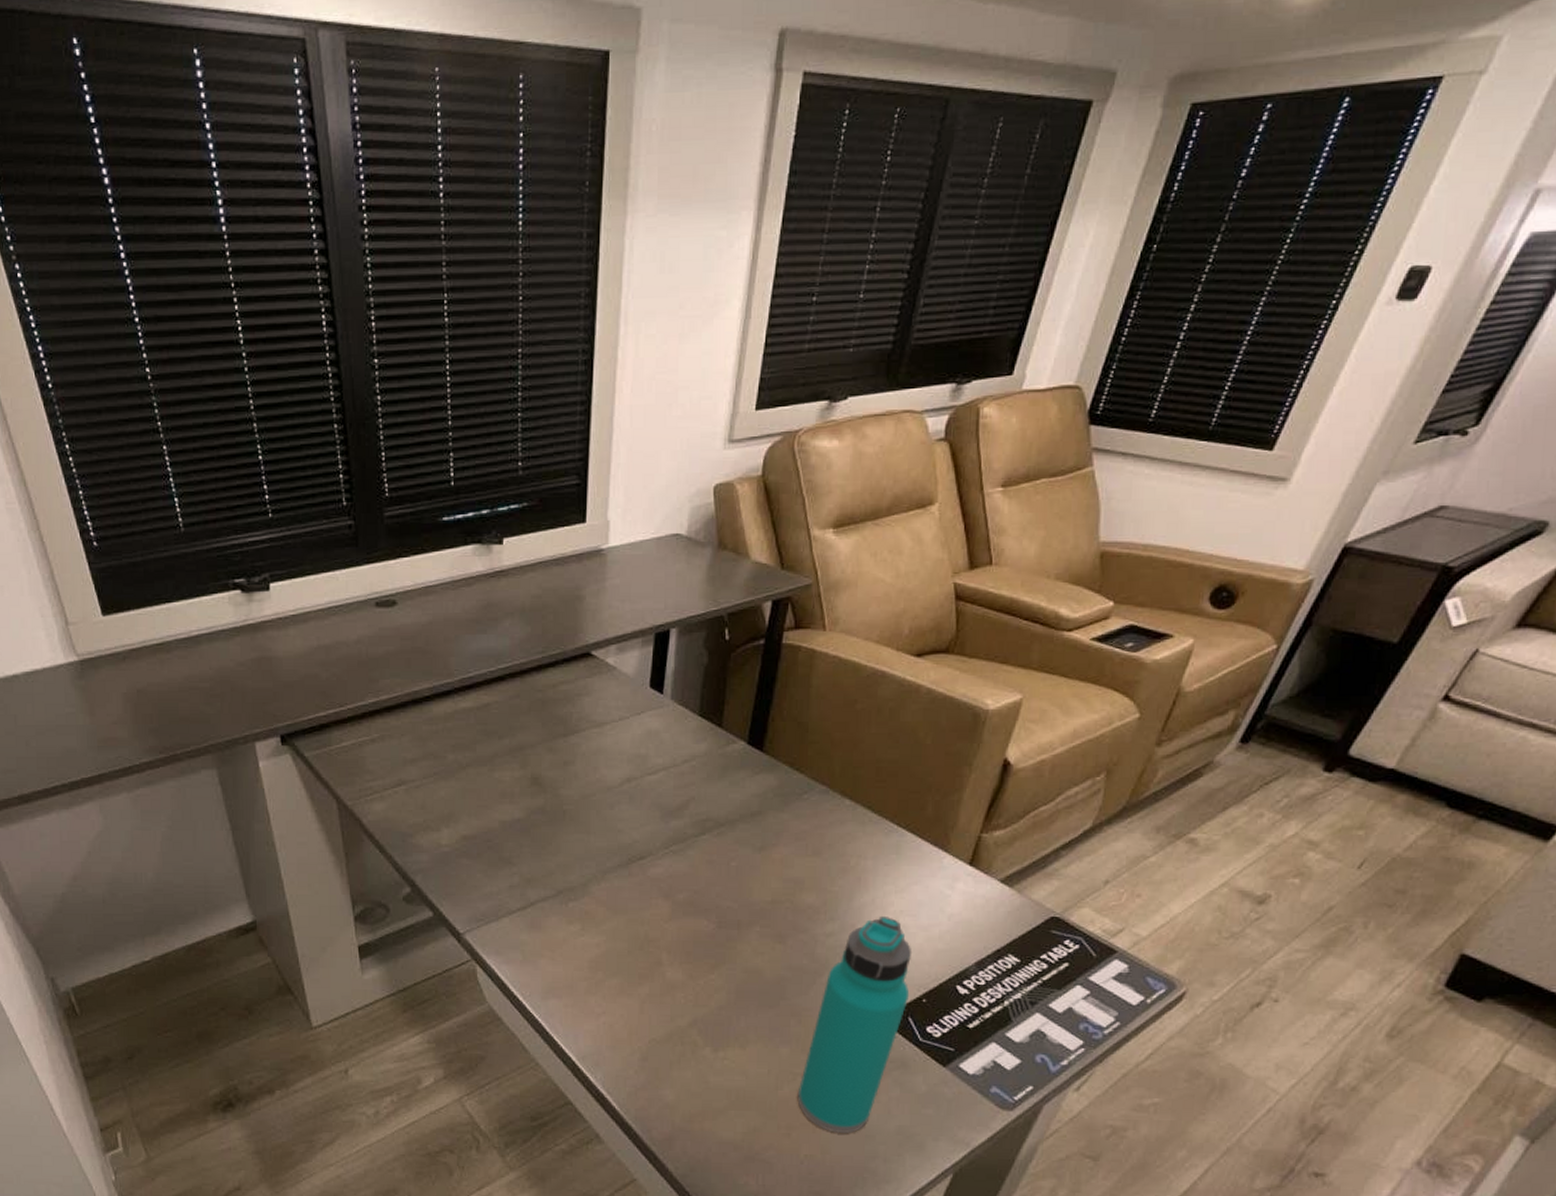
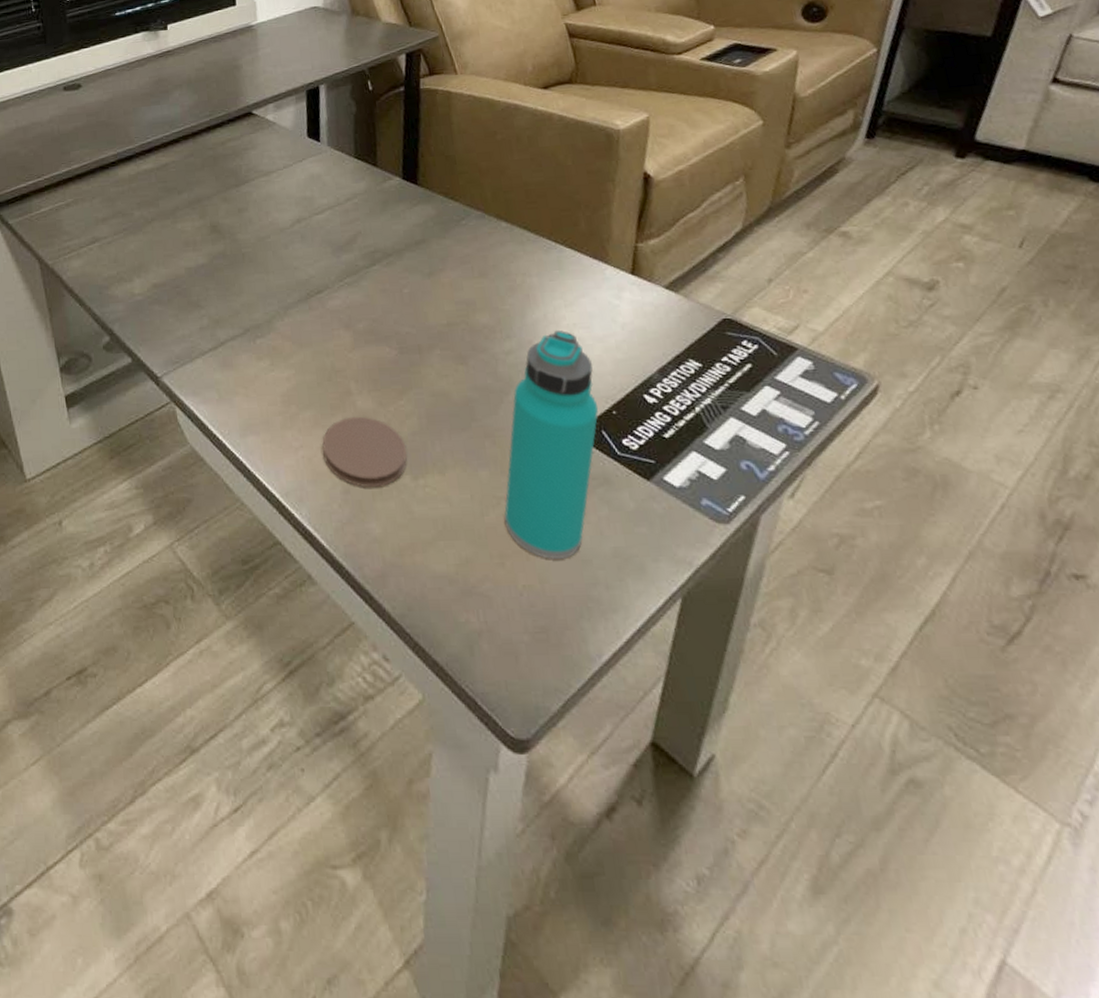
coaster: none [624,987,711,1057] -> present [322,416,408,488]

